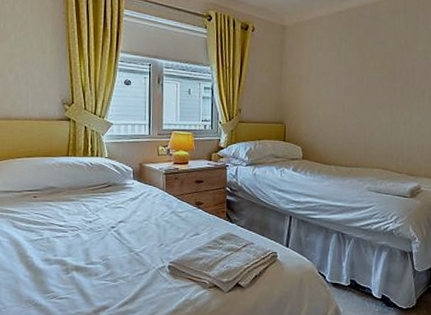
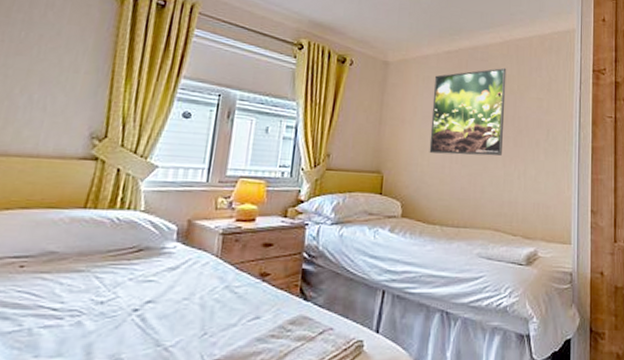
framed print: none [324,23,395,106] -> present [429,67,507,156]

